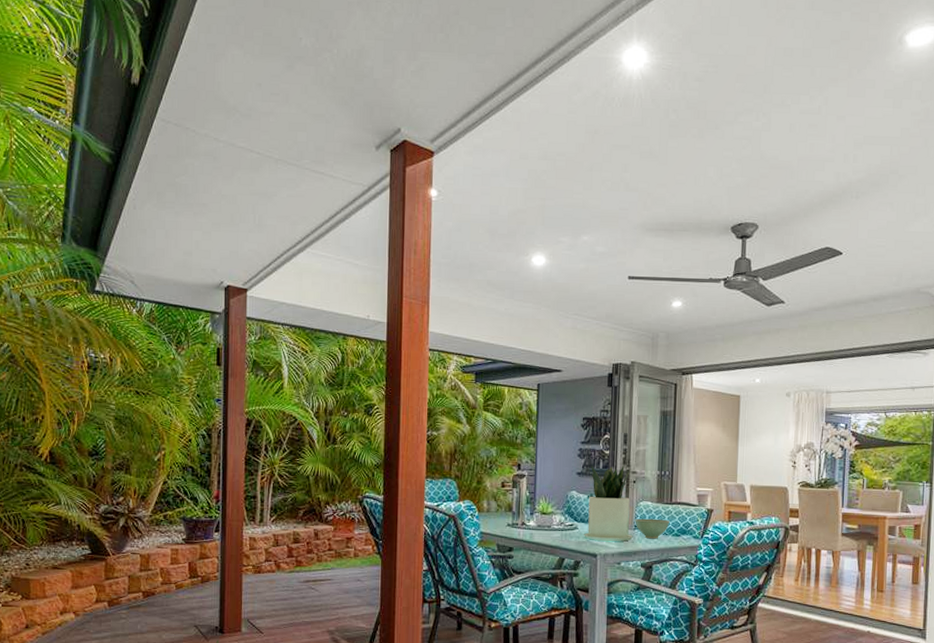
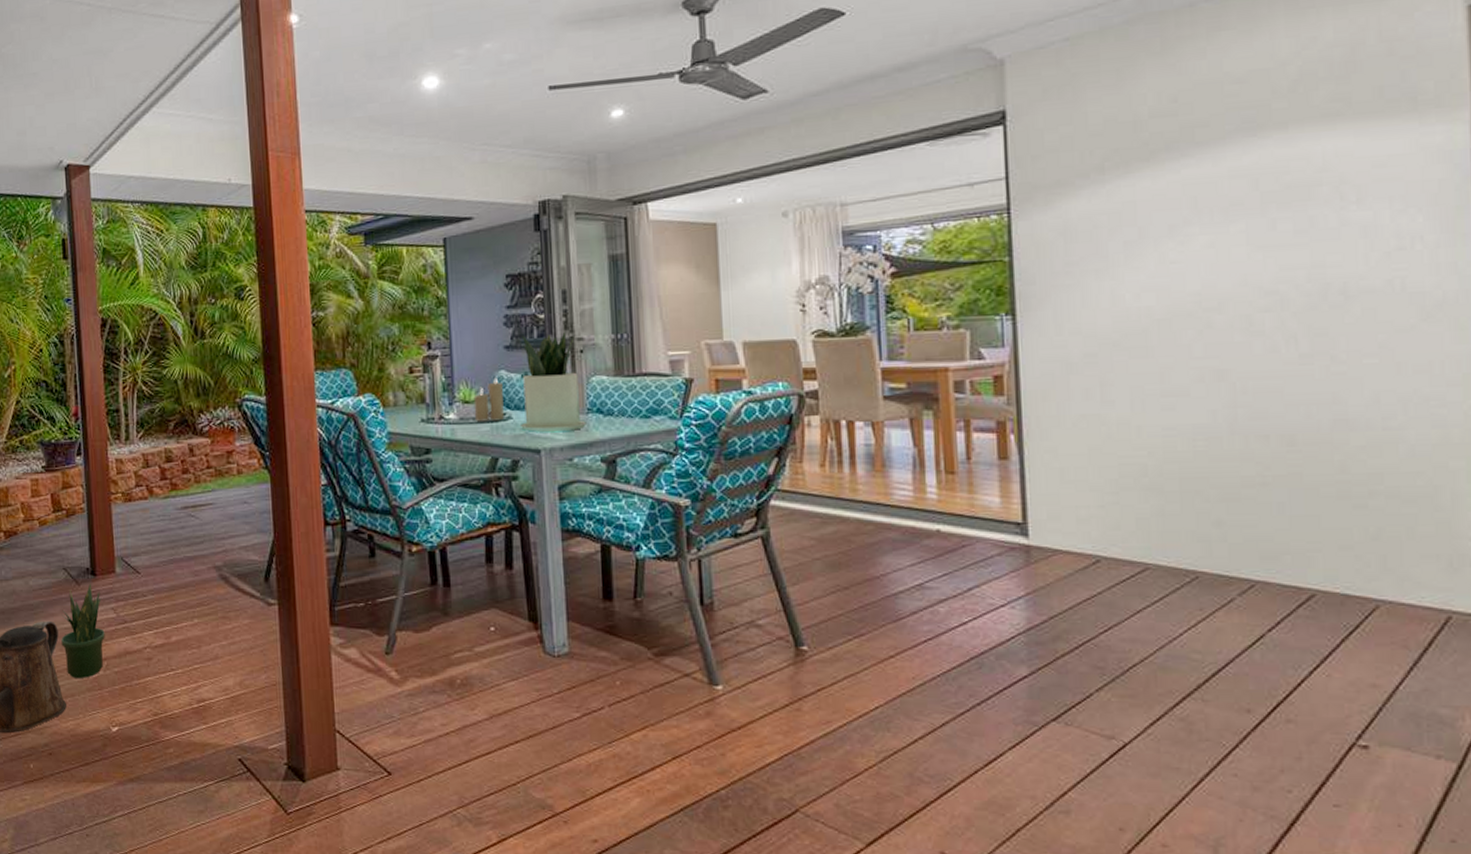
candle: none [549,496,573,530] -> present [473,377,504,422]
bowl: present [635,518,670,539] -> none [587,397,635,425]

